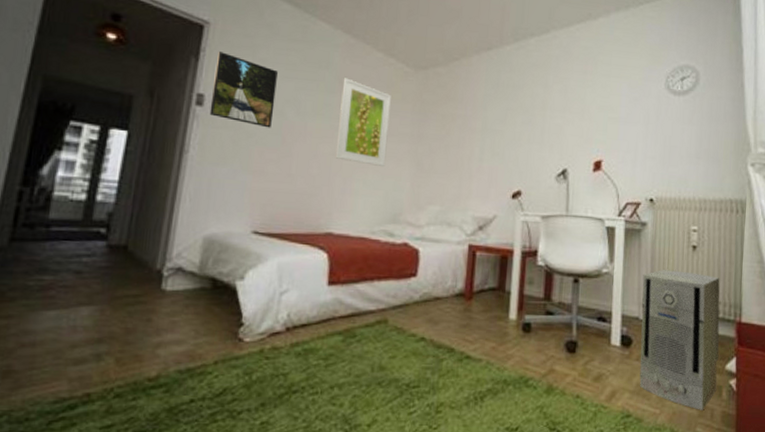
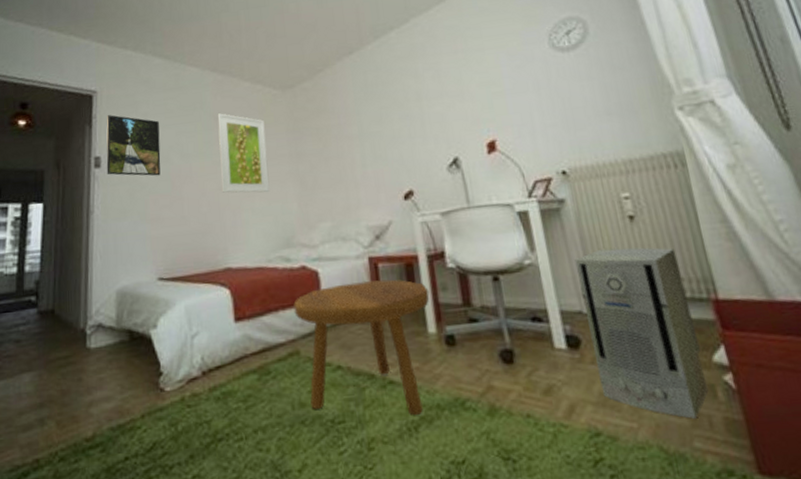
footstool: none [389,265,517,388] -> present [293,279,430,416]

